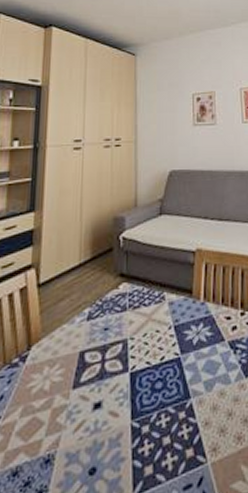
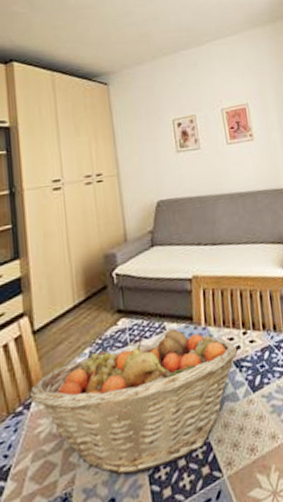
fruit basket: none [26,300,234,446] -> present [29,329,238,476]

